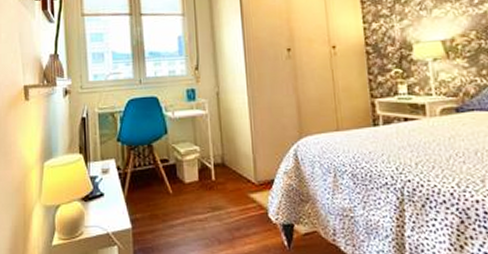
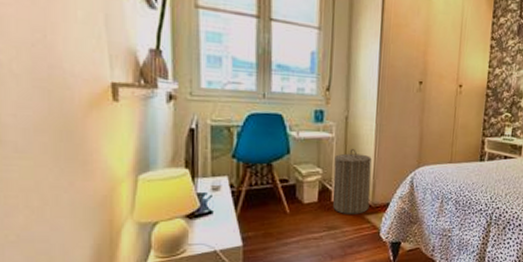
laundry hamper: none [210,124,253,193] -> present [333,149,372,214]

